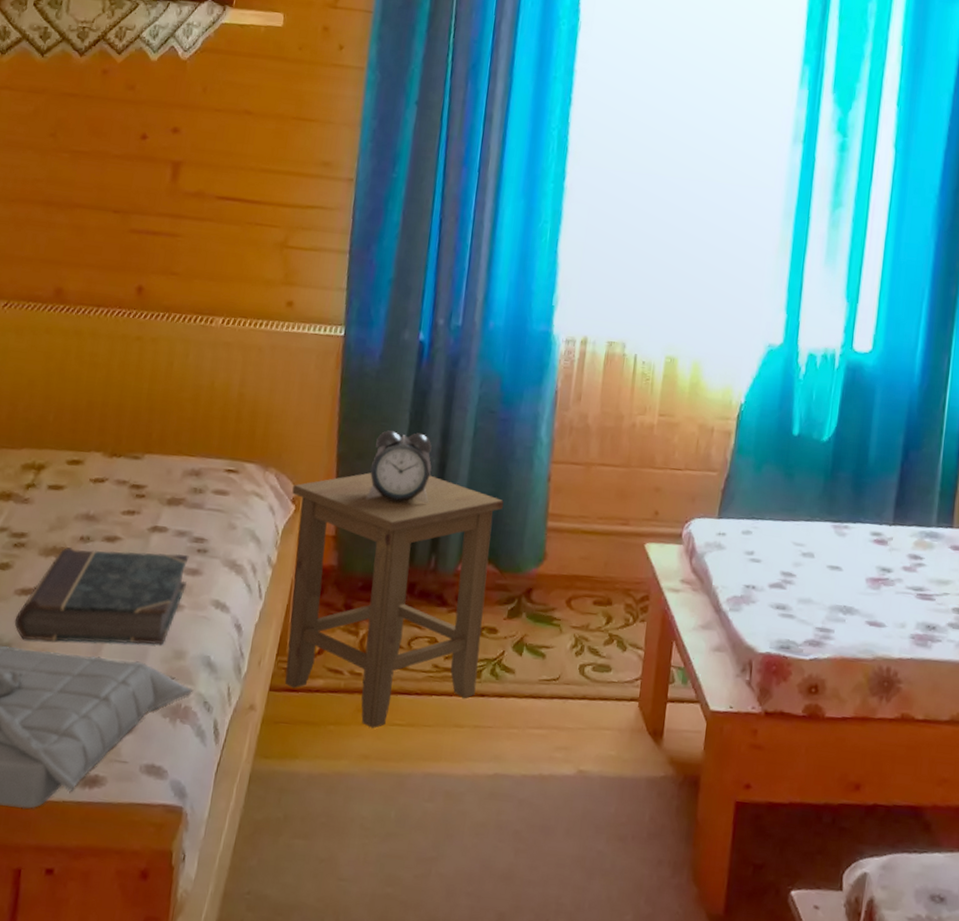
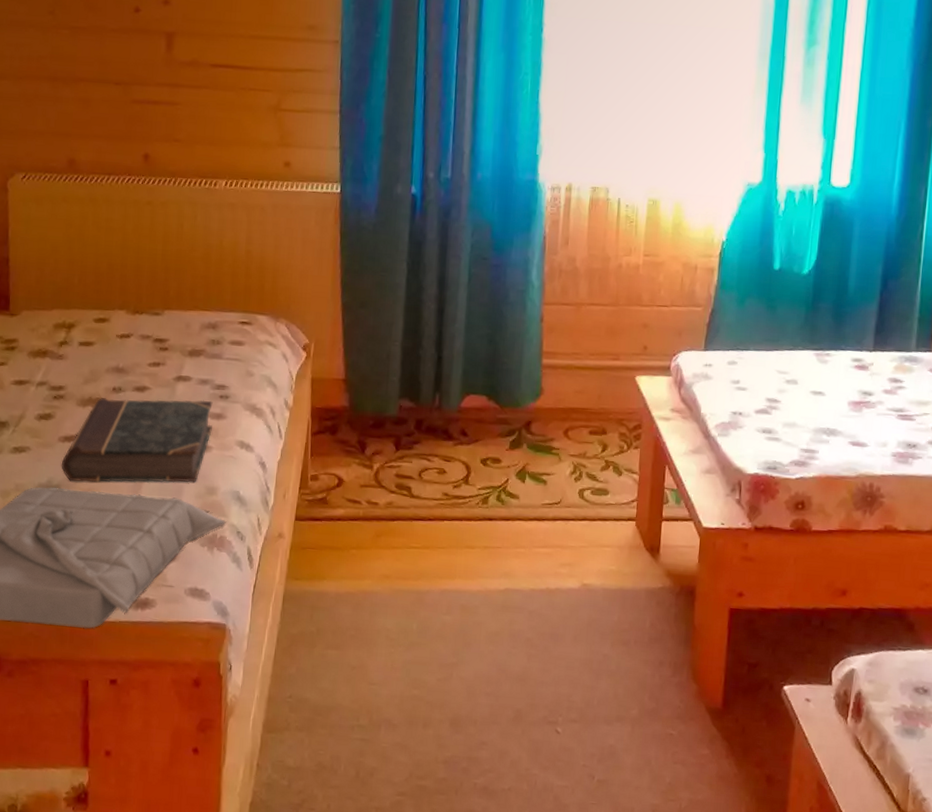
stool: present [284,472,504,728] -> none [302,320,500,551]
alarm clock: present [366,430,432,505] -> none [371,280,431,347]

